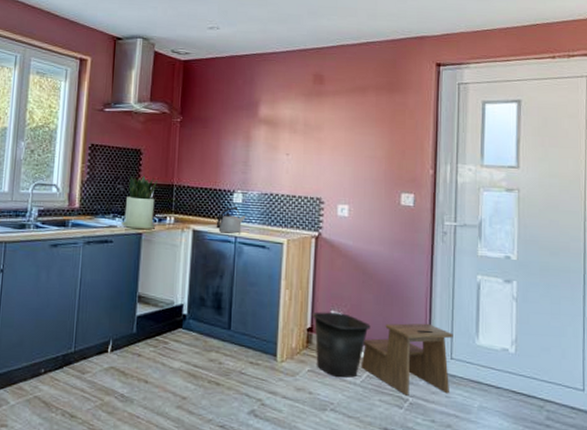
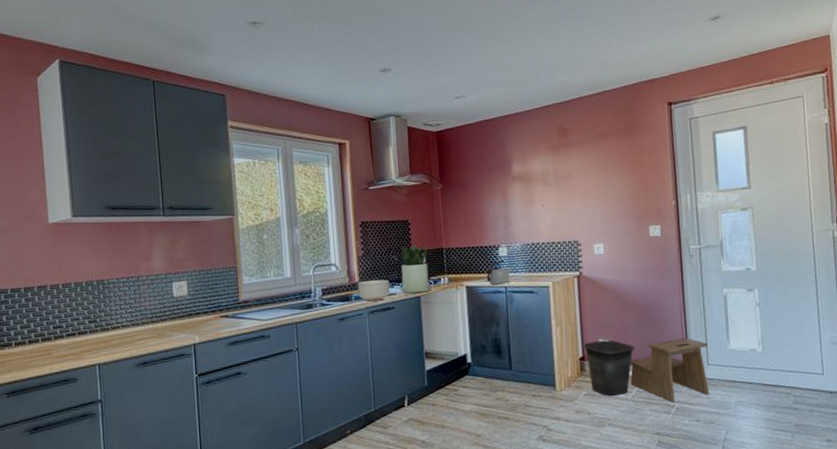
bowl: none [76,207,112,231] -> present [357,279,390,302]

